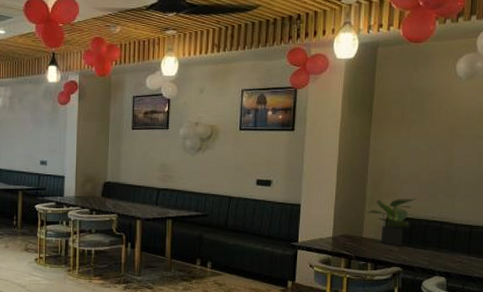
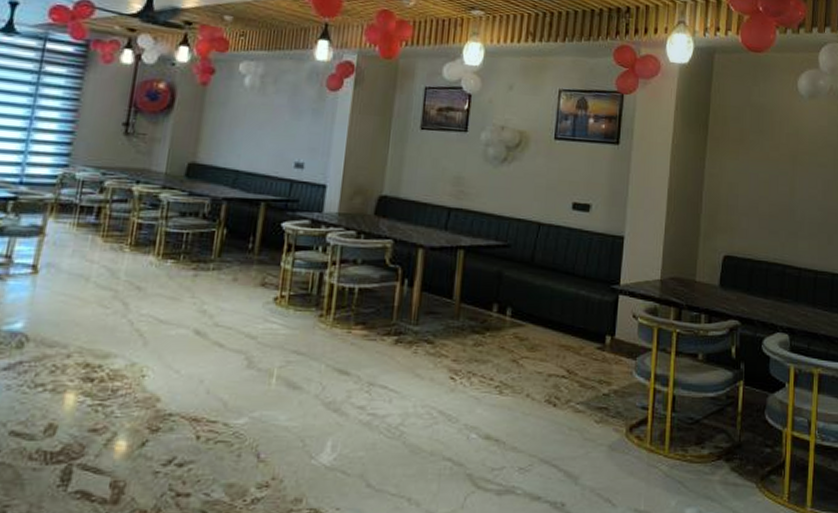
potted plant: present [365,198,416,246] -> none [698,234,756,294]

